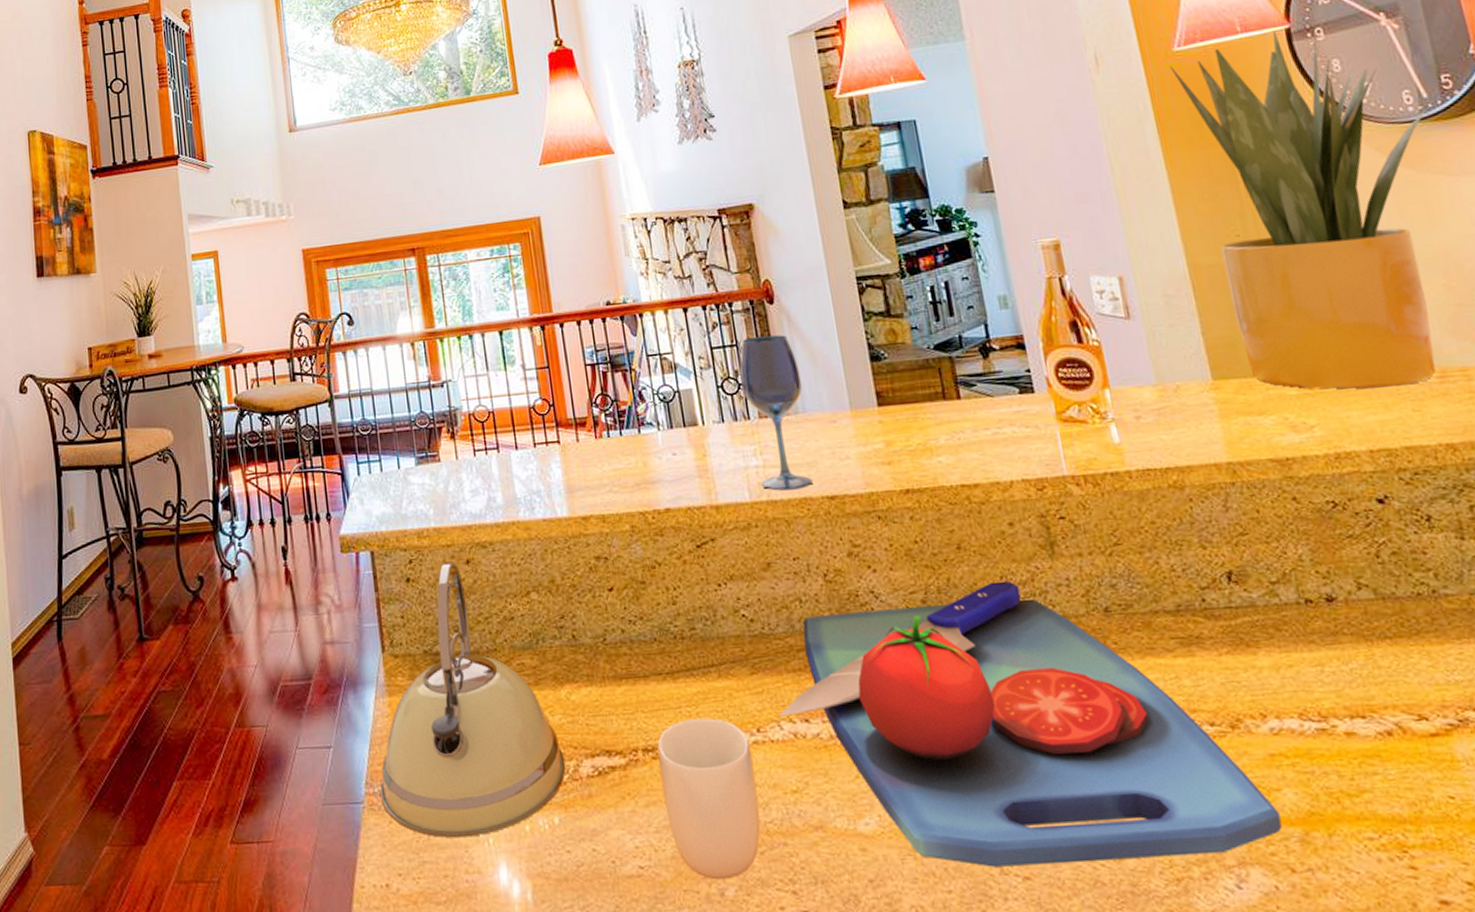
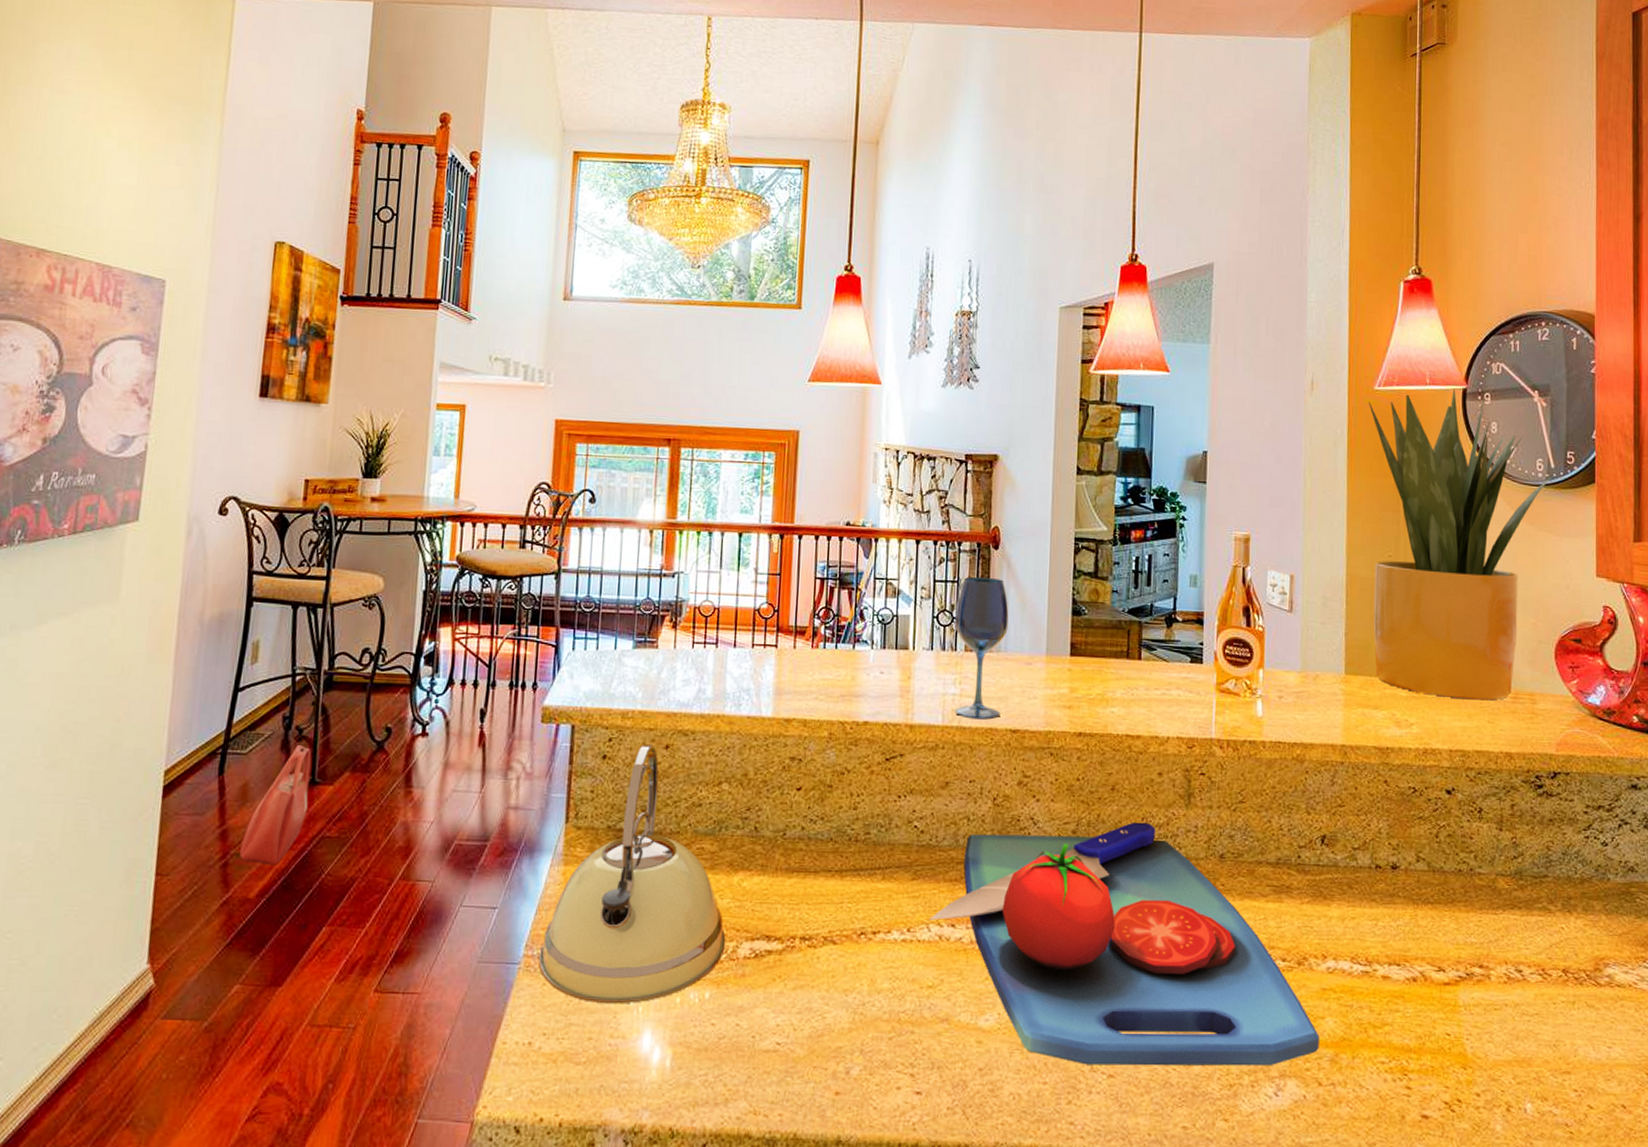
handbag: none [88,604,141,725] -> present [239,745,311,865]
cup: present [657,718,761,880] -> none [810,915,899,1060]

